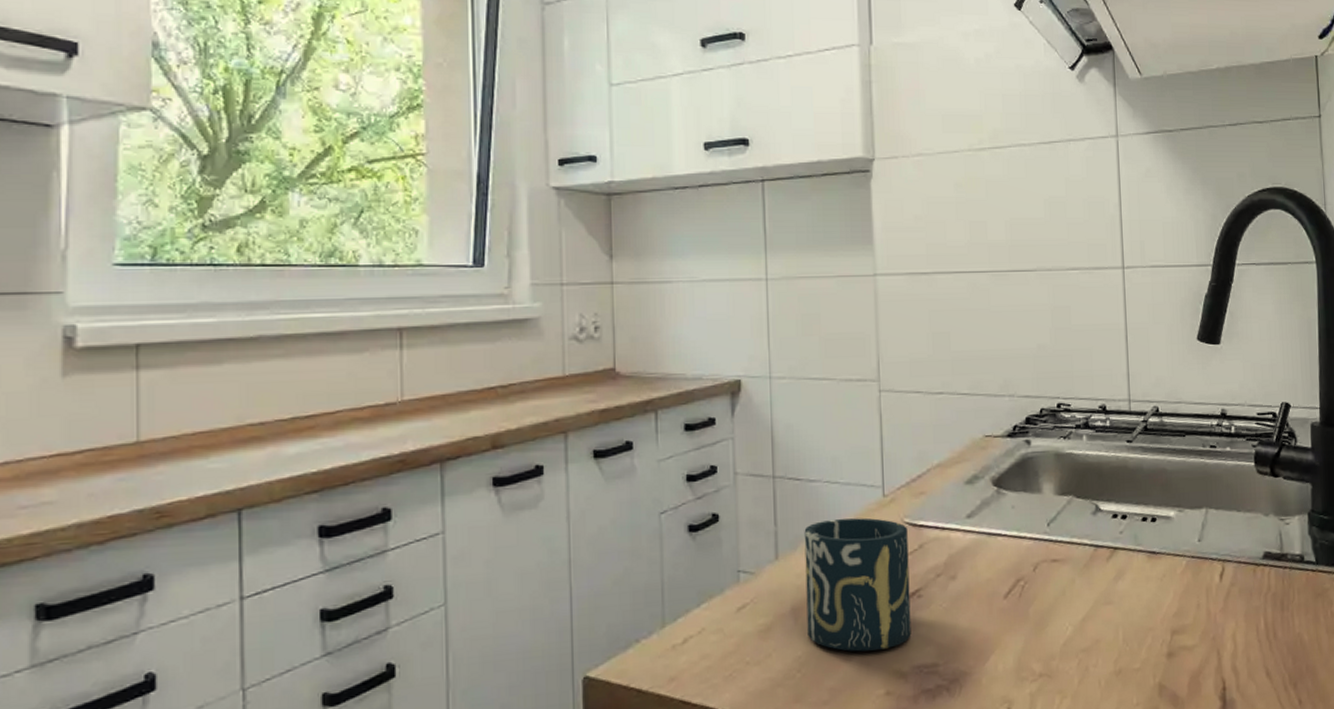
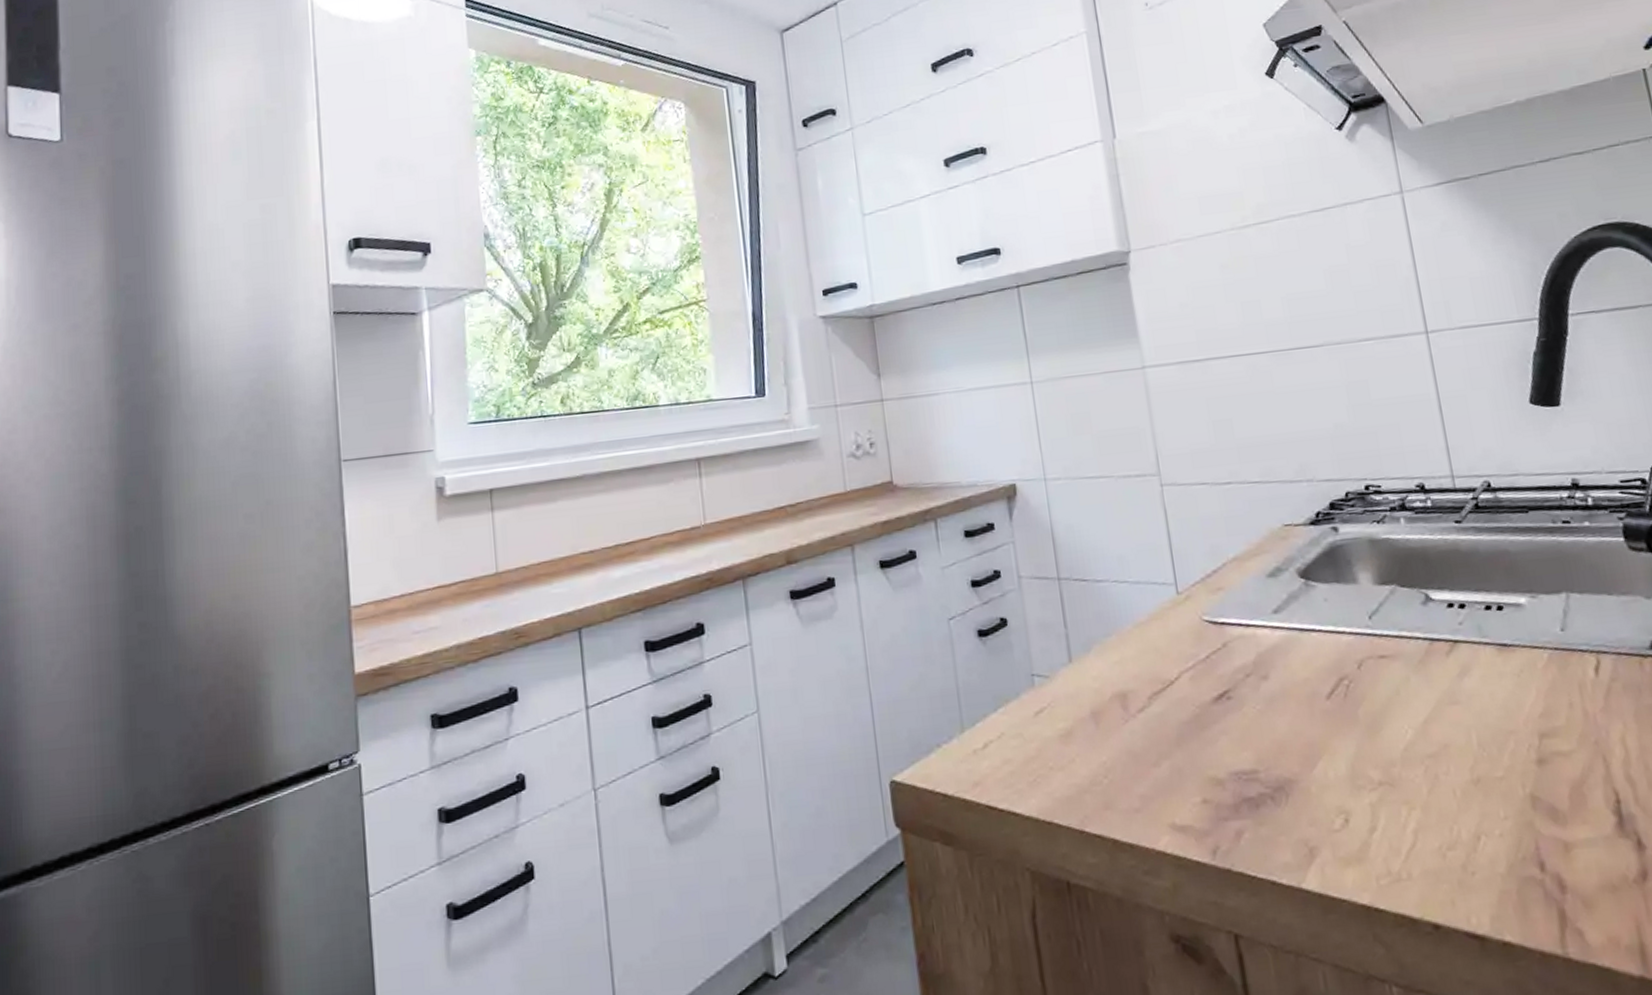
cup: present [804,517,911,652] -> none [1096,617,1225,757]

